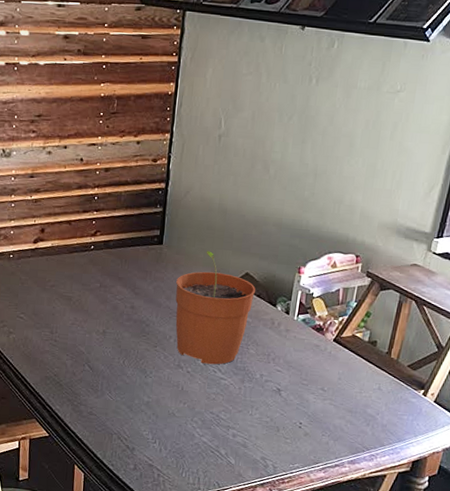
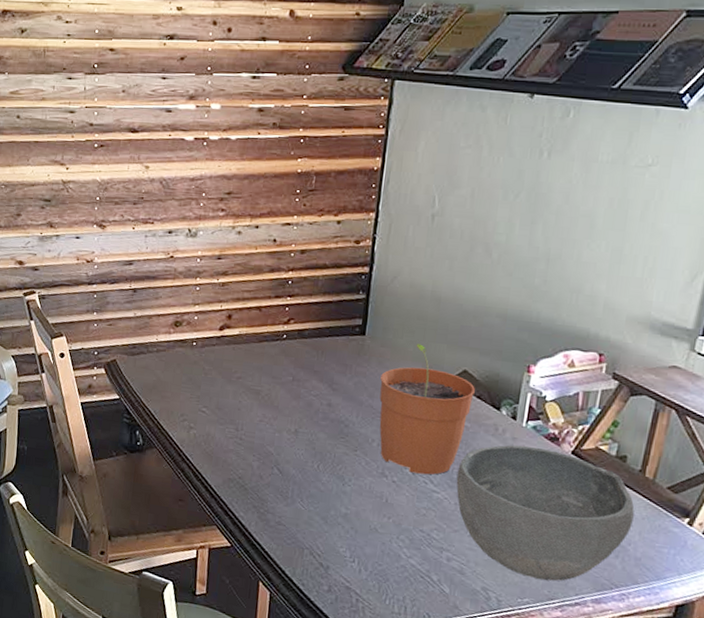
bowl: none [240,336,382,448] -> present [456,445,635,581]

